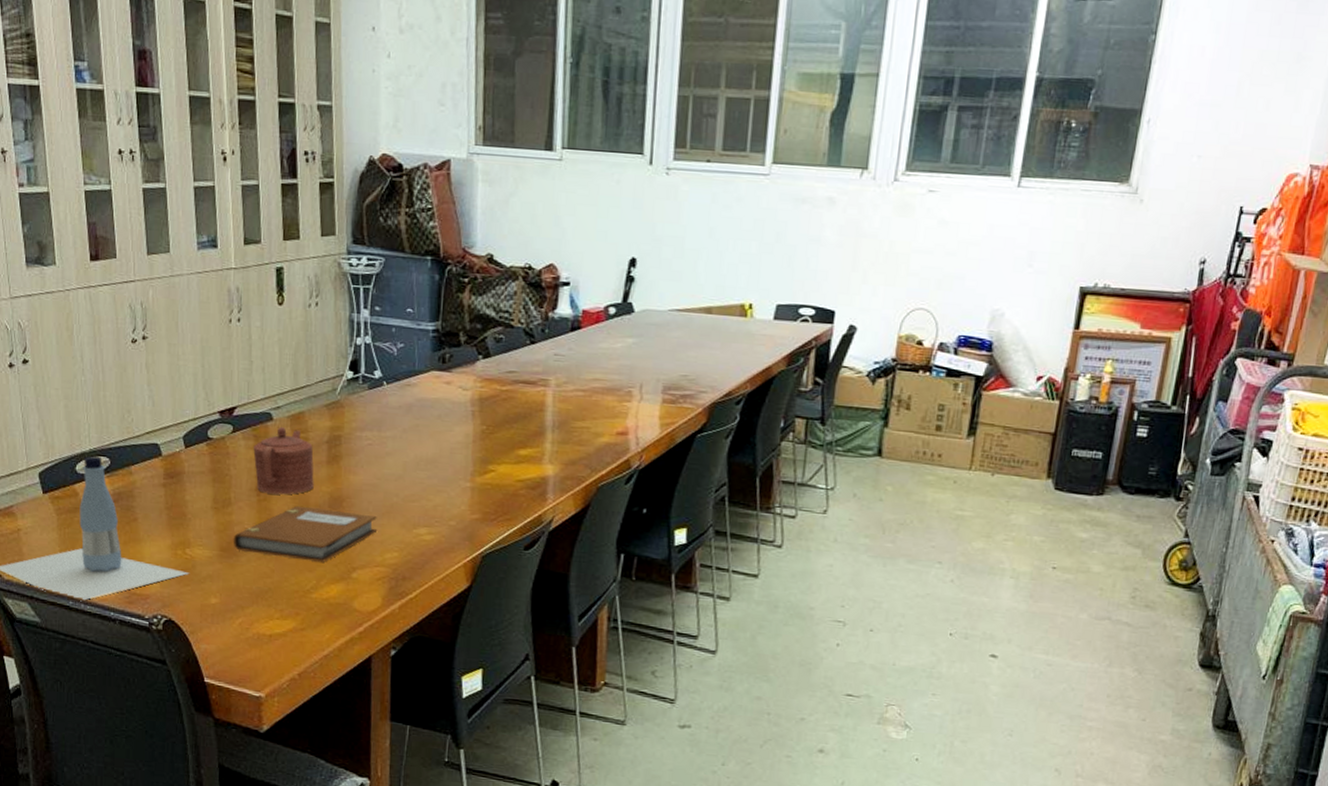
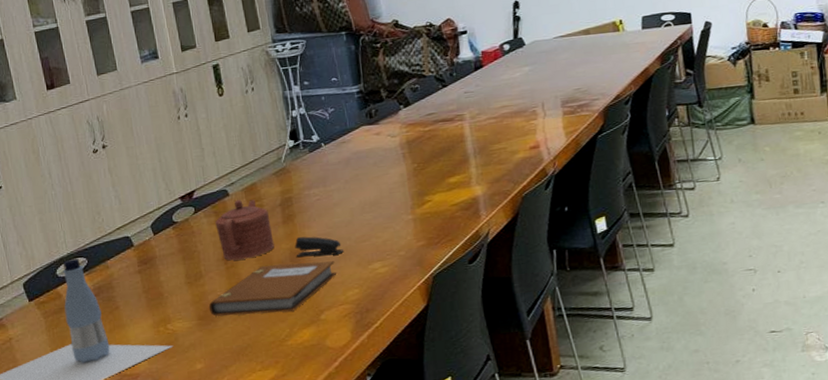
stapler: none [335,482,388,510] -> present [295,236,343,257]

